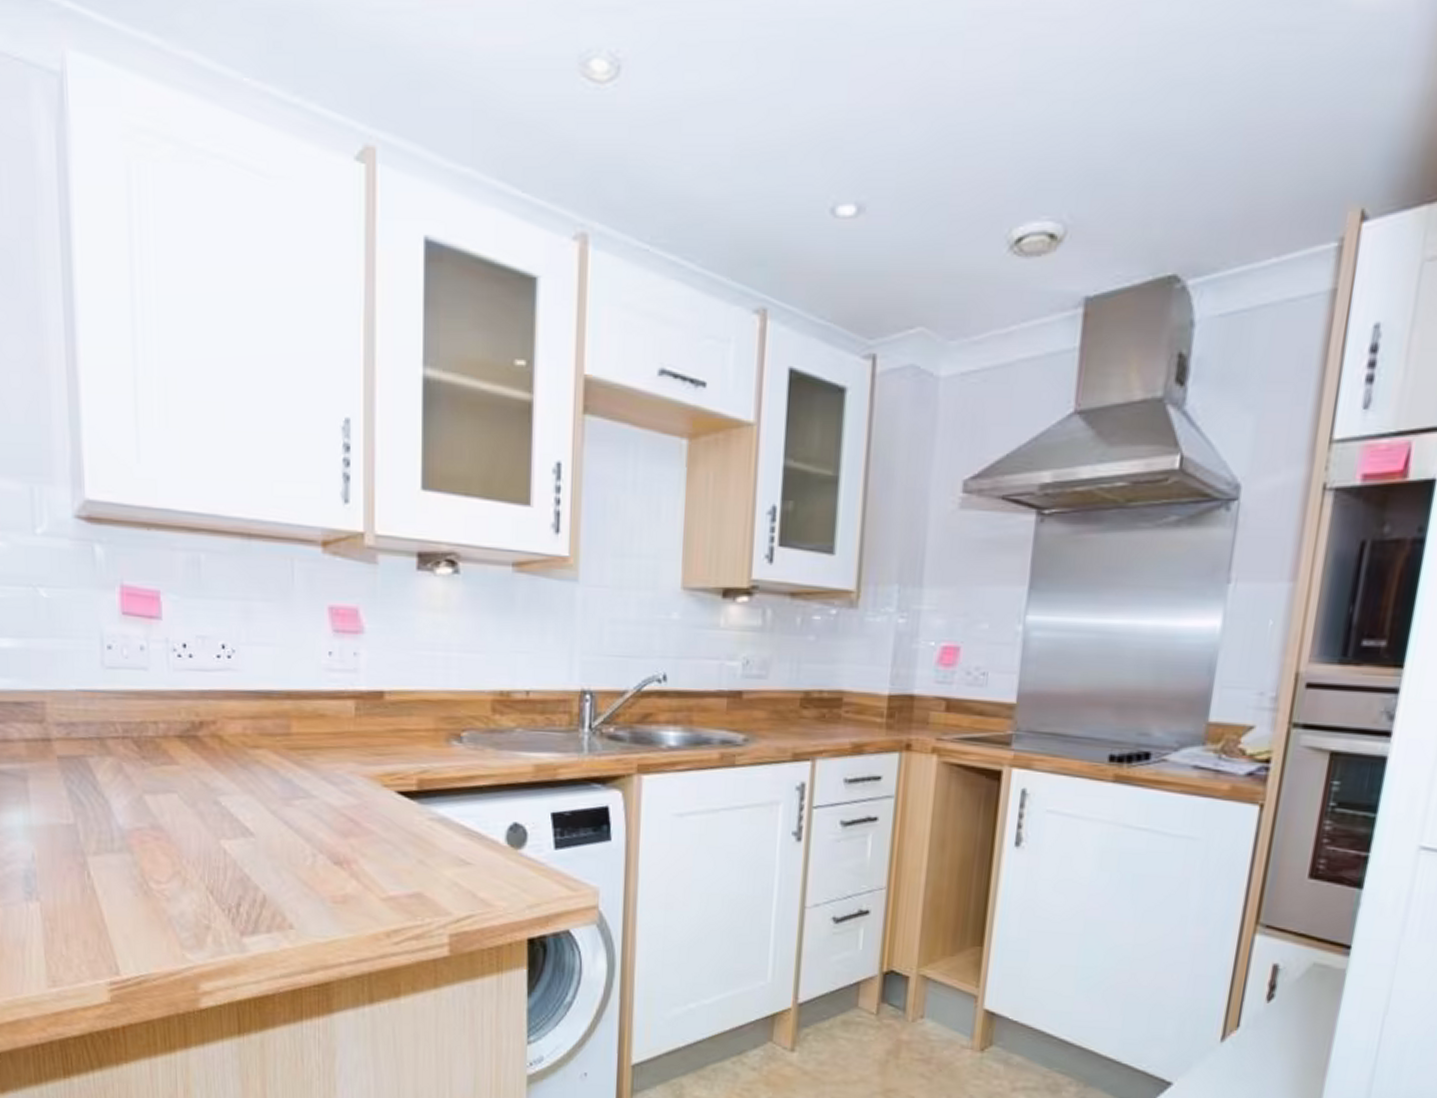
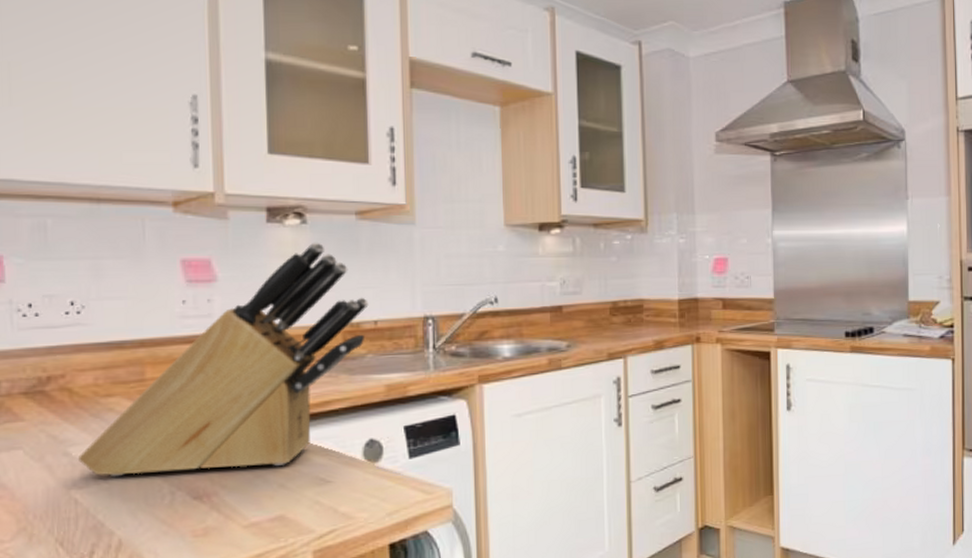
knife block: none [228,595,521,840] -> present [78,242,369,477]

